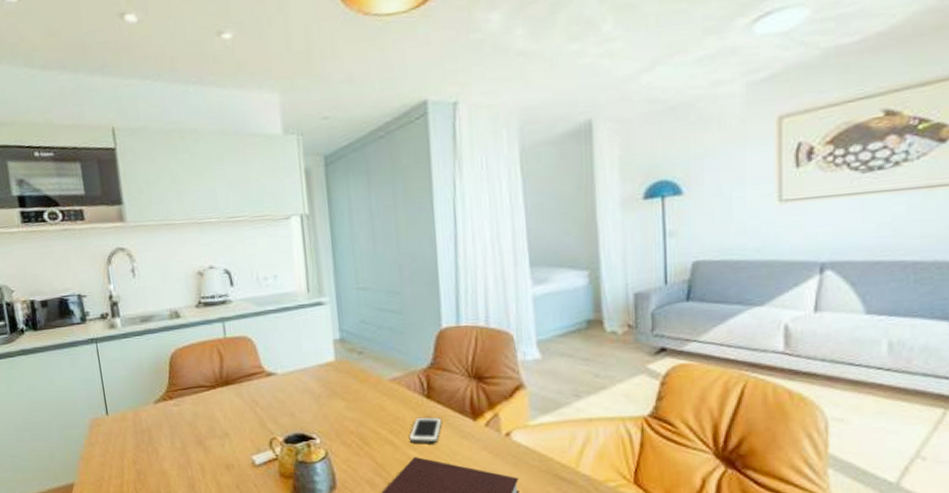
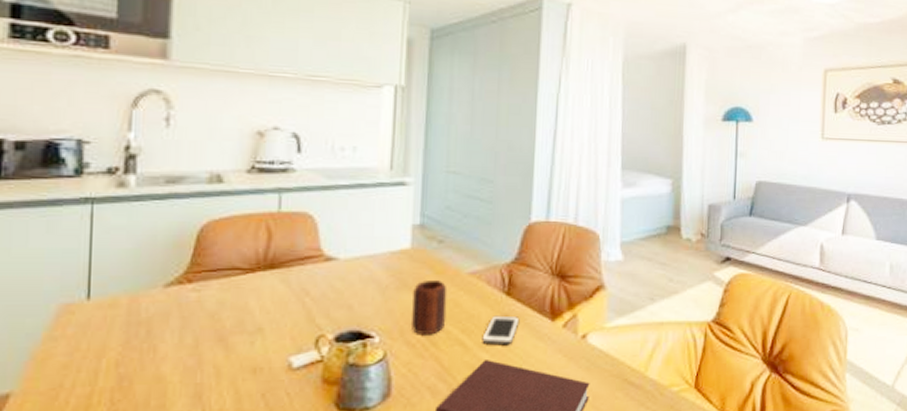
mug: none [342,387,375,436] -> present [412,279,448,335]

